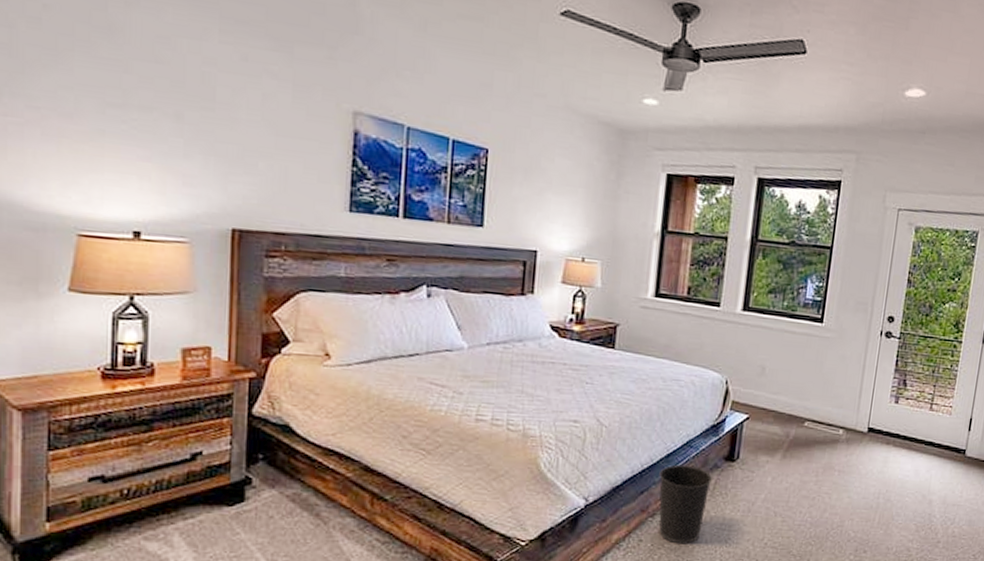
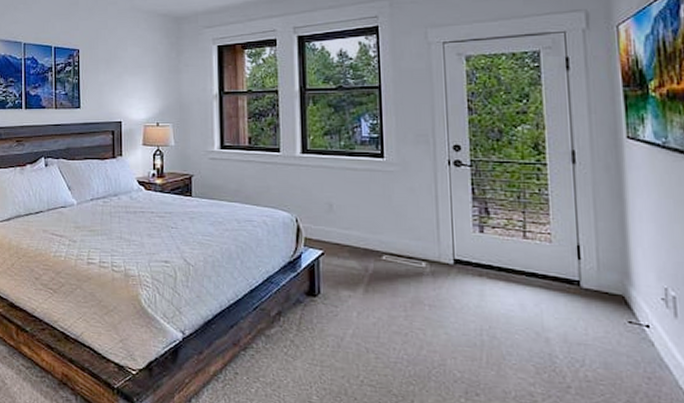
wastebasket: present [659,464,712,544] -> none [245,300,296,379]

